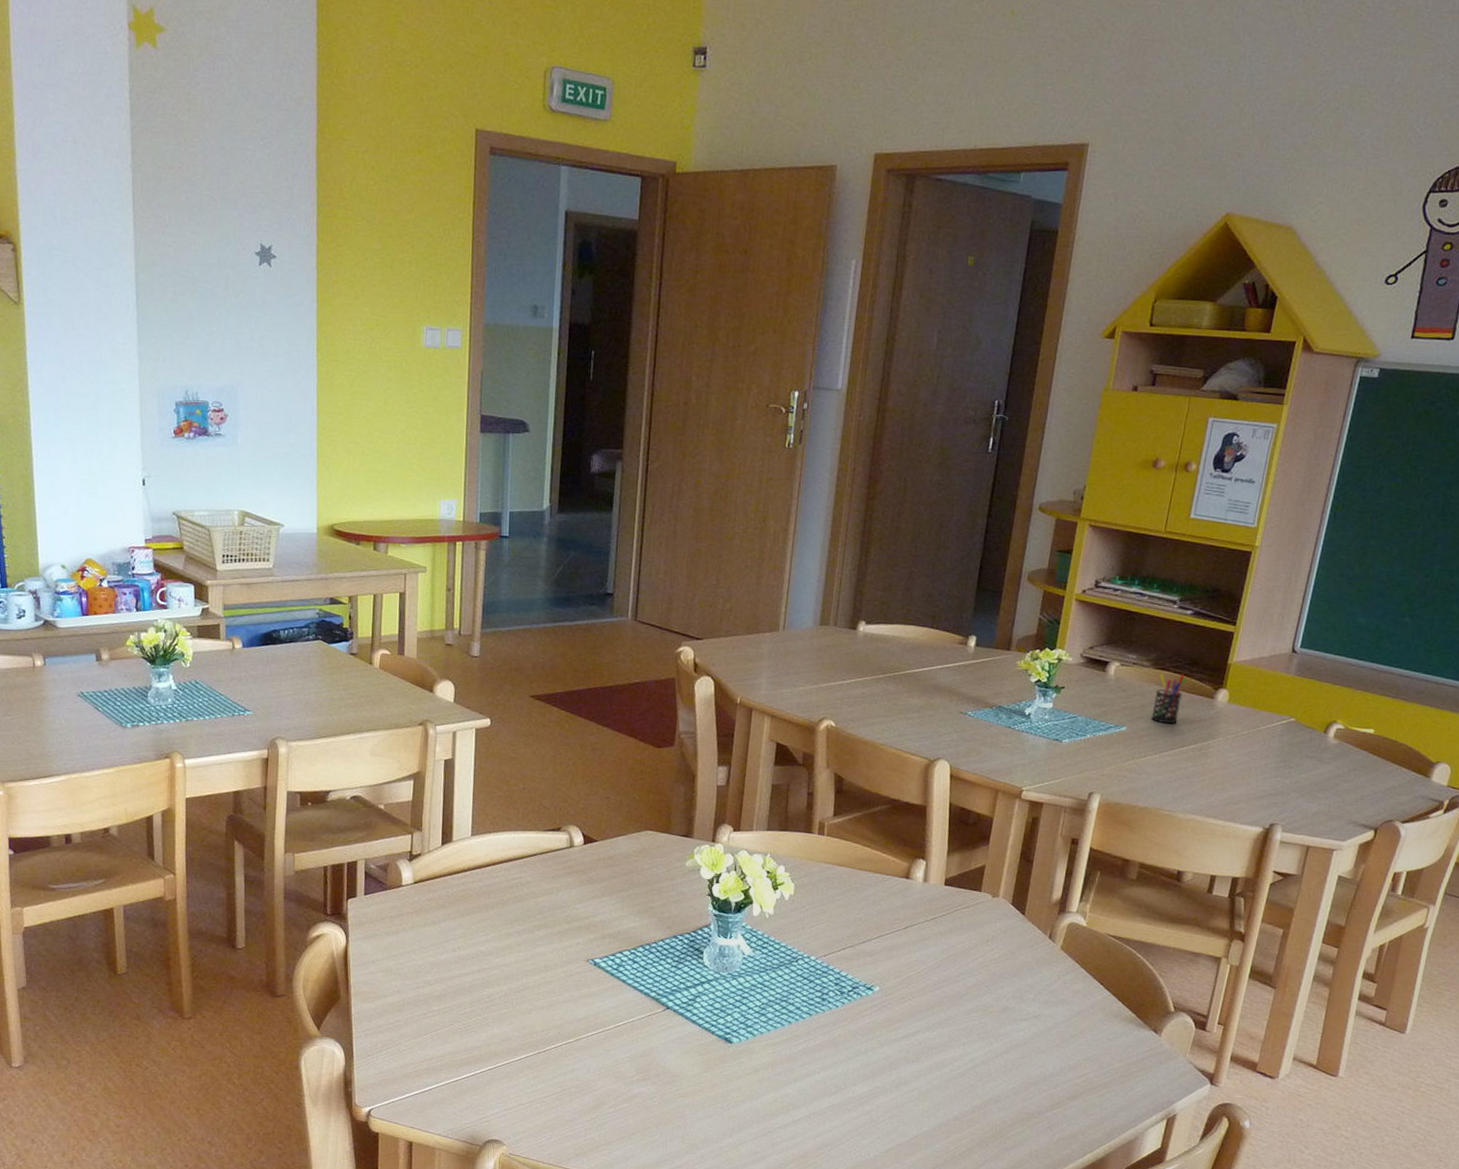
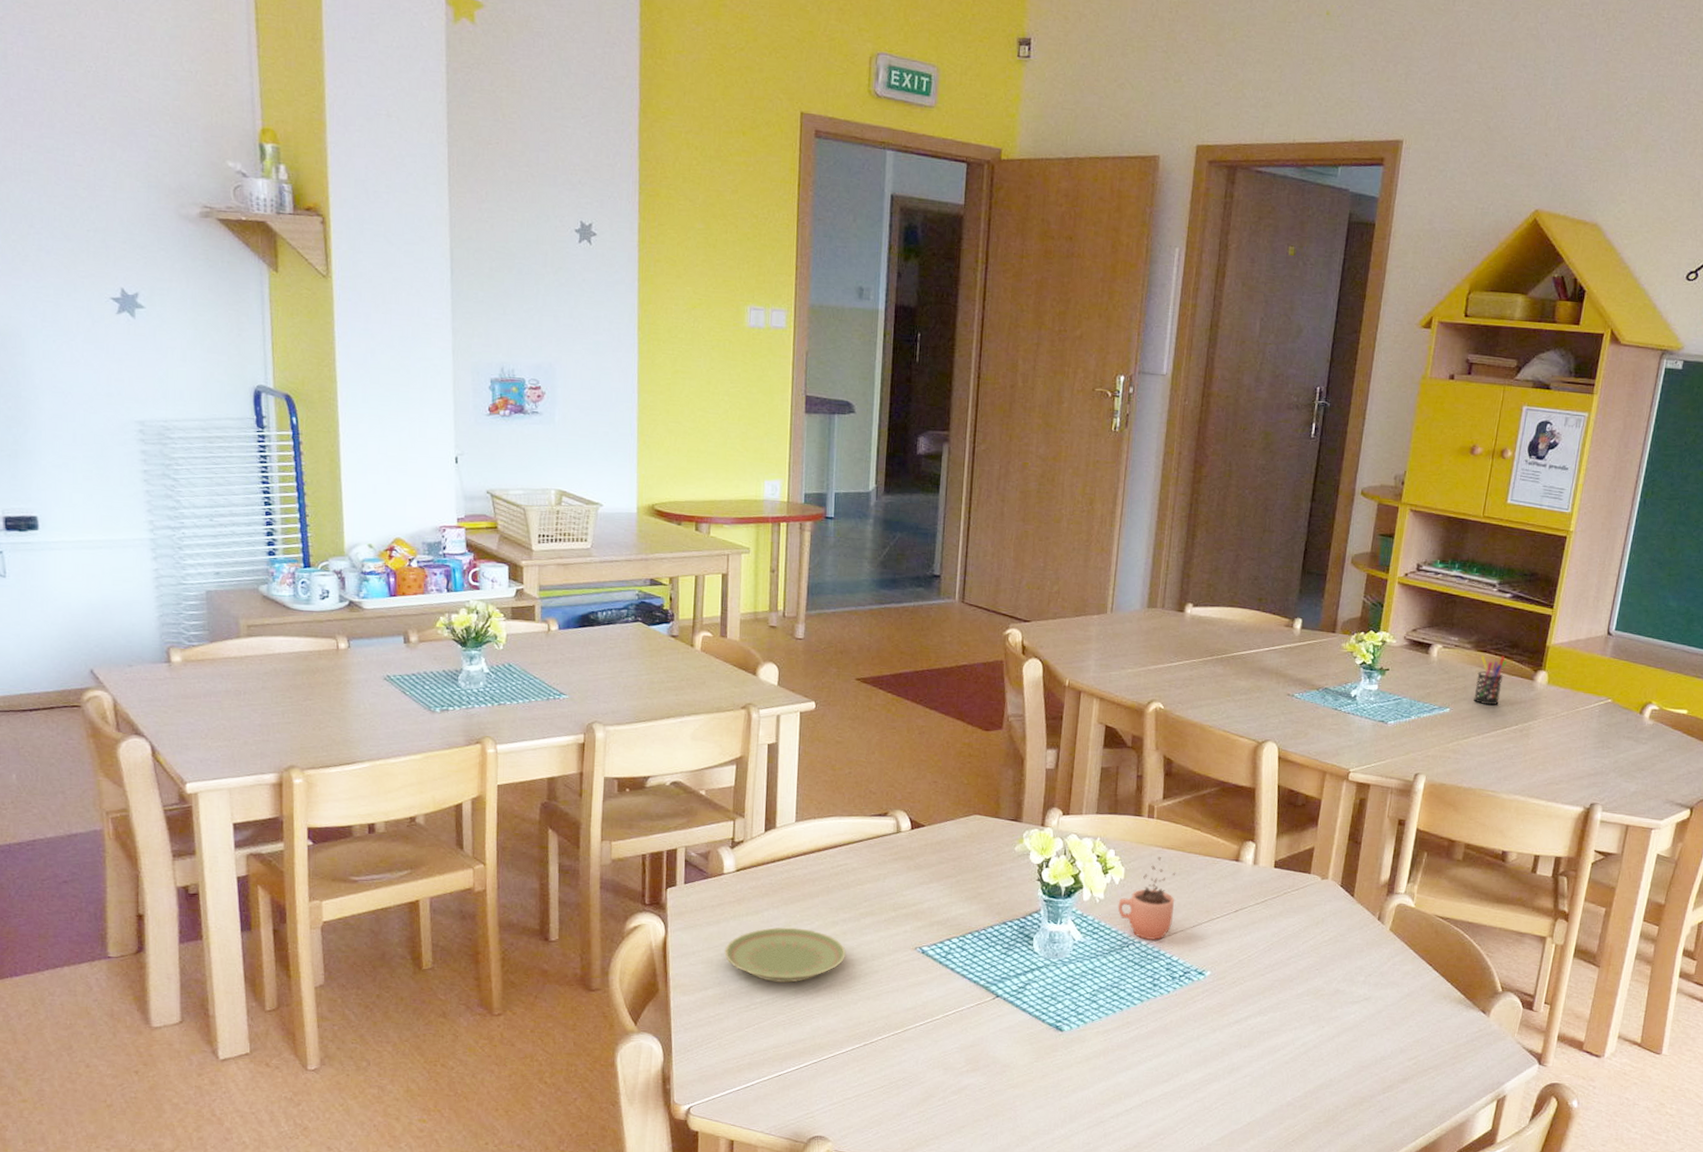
plate: none [403,938,521,992] -> present [724,927,847,983]
cocoa: none [787,873,846,956] -> present [1117,856,1176,941]

